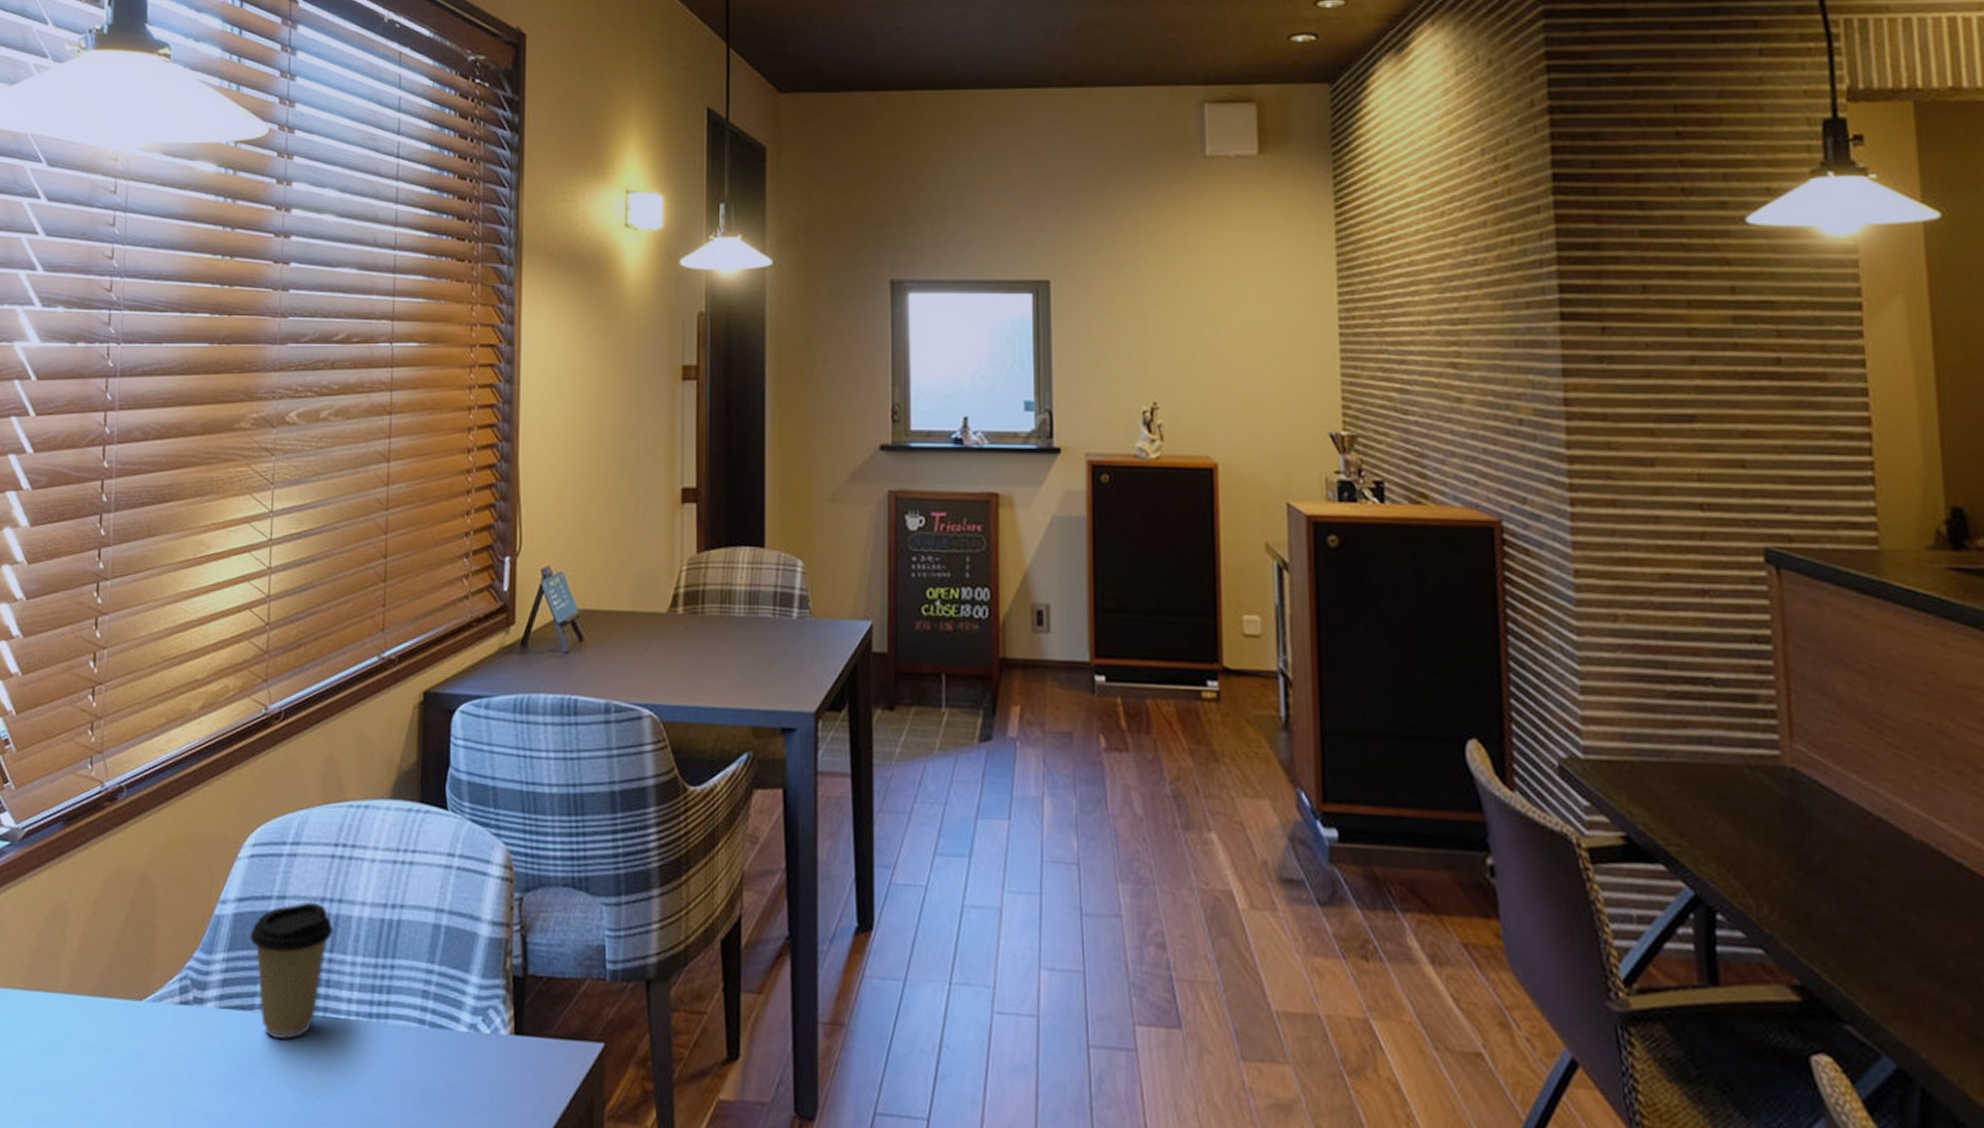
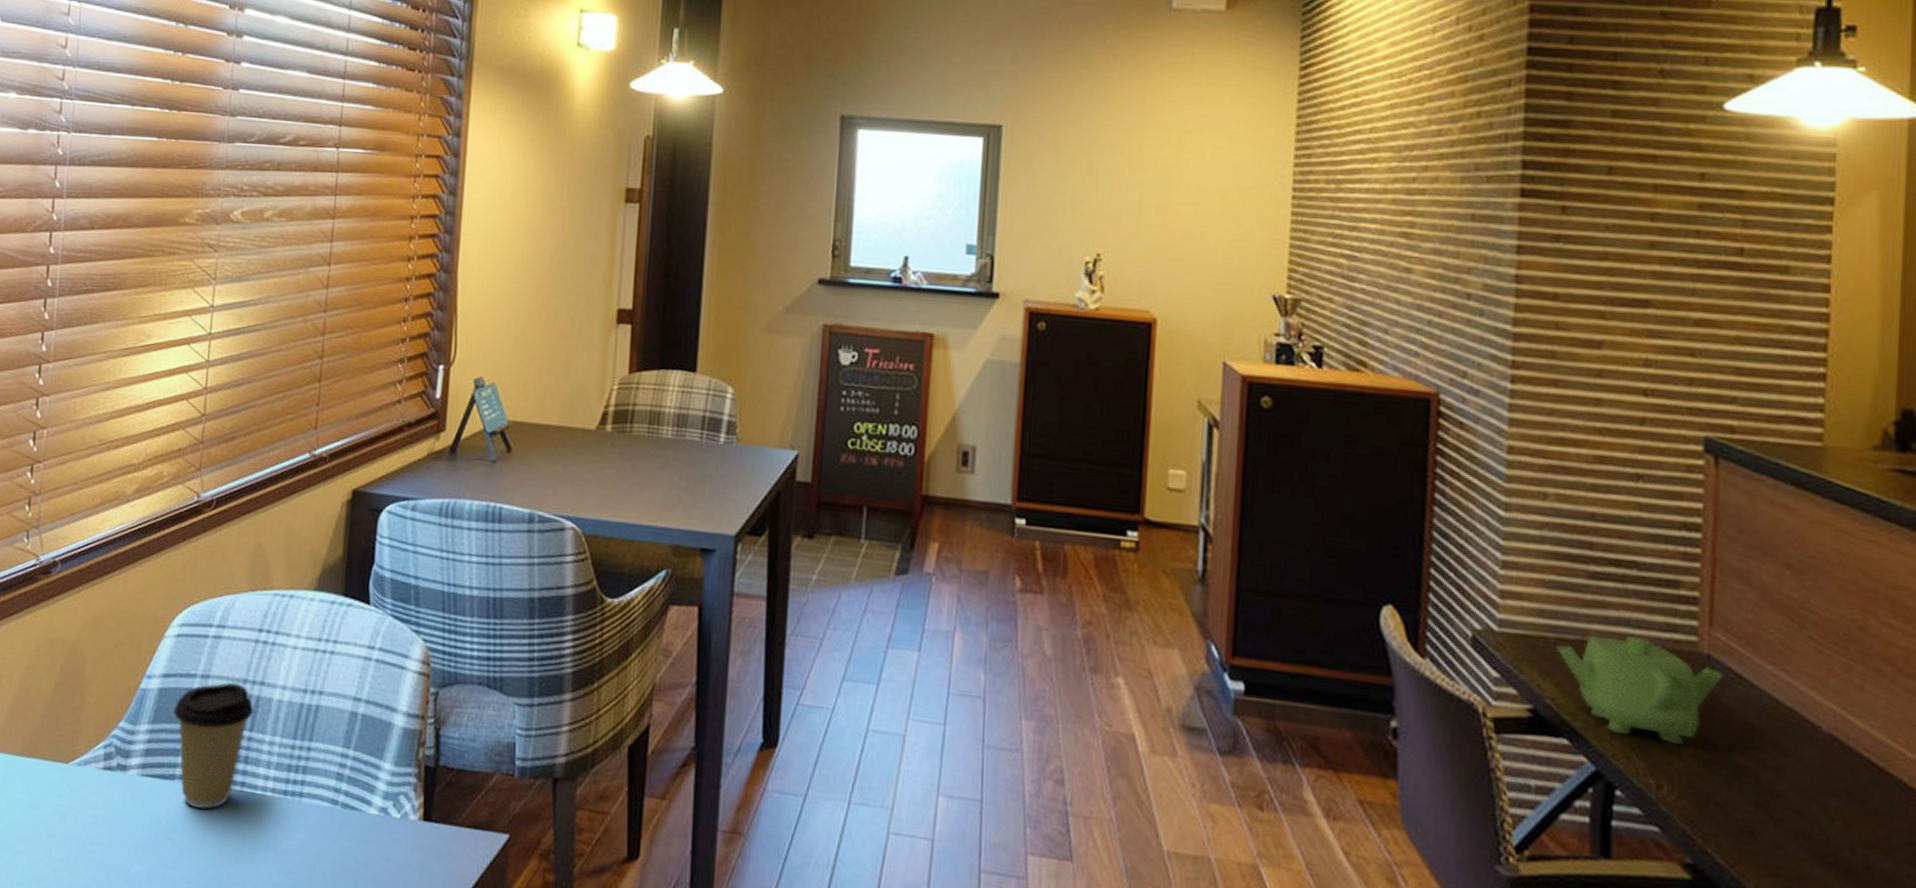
teapot: none [1643,754,1810,863] -> present [1556,635,1724,745]

